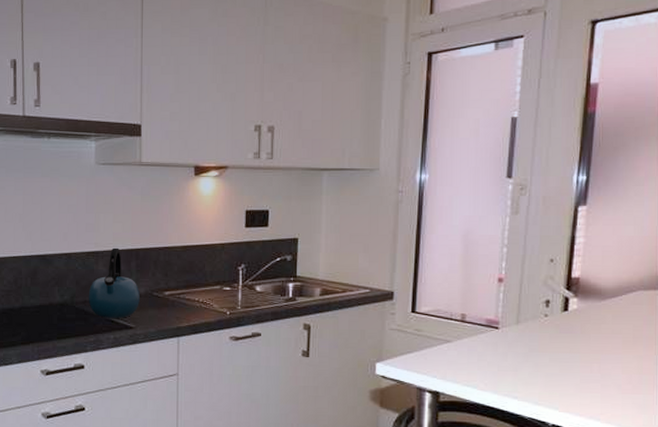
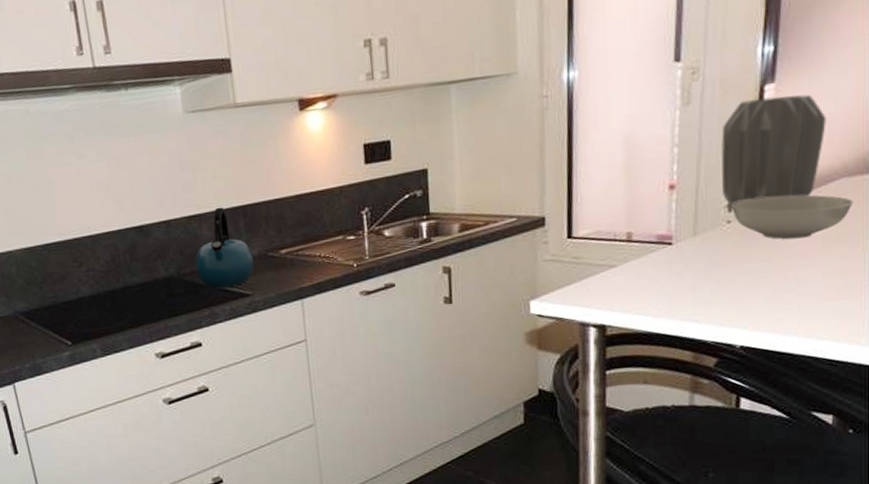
vase: none [542,217,627,308] -> present [721,94,826,212]
bowl: none [548,298,649,337] -> present [731,194,855,240]

